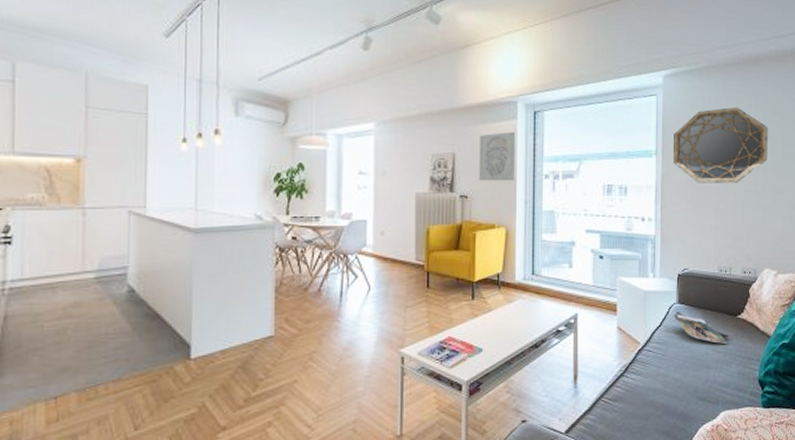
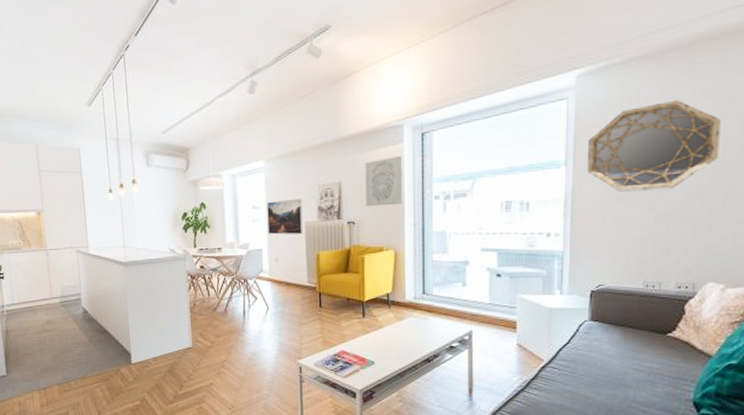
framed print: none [375,166,414,207] -> present [267,198,303,235]
magazine: present [675,311,730,345] -> none [586,329,656,364]

